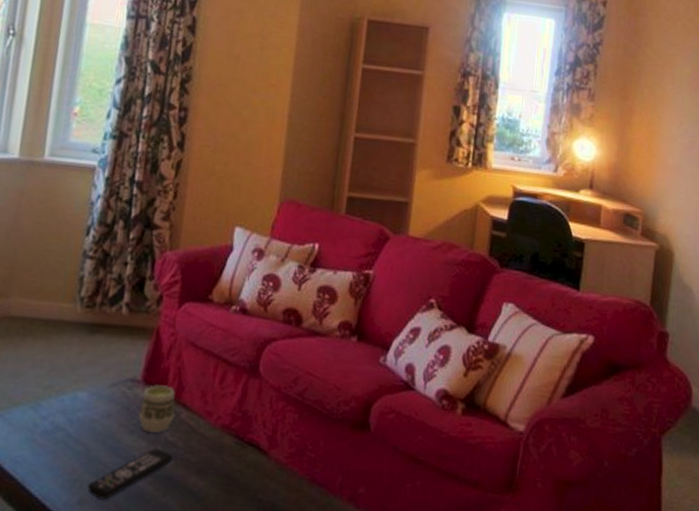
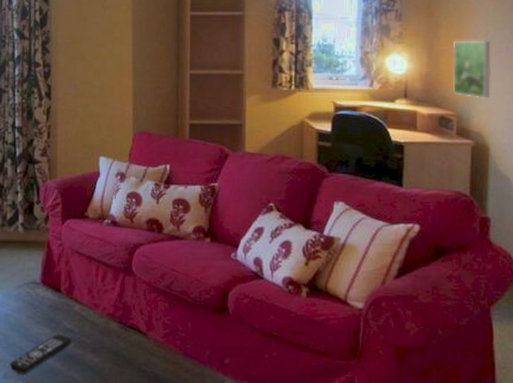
cup: present [138,385,176,433] -> none [41,285,70,322]
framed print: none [641,130,684,198] -> present [453,40,491,99]

